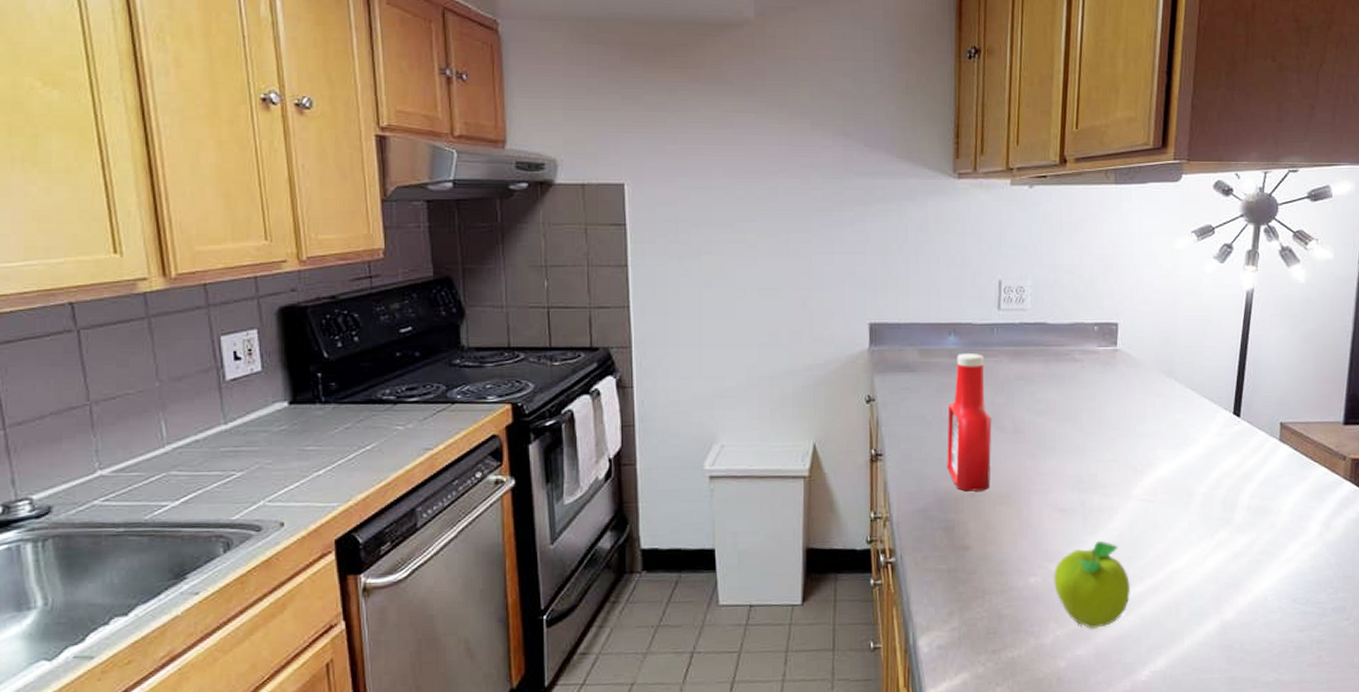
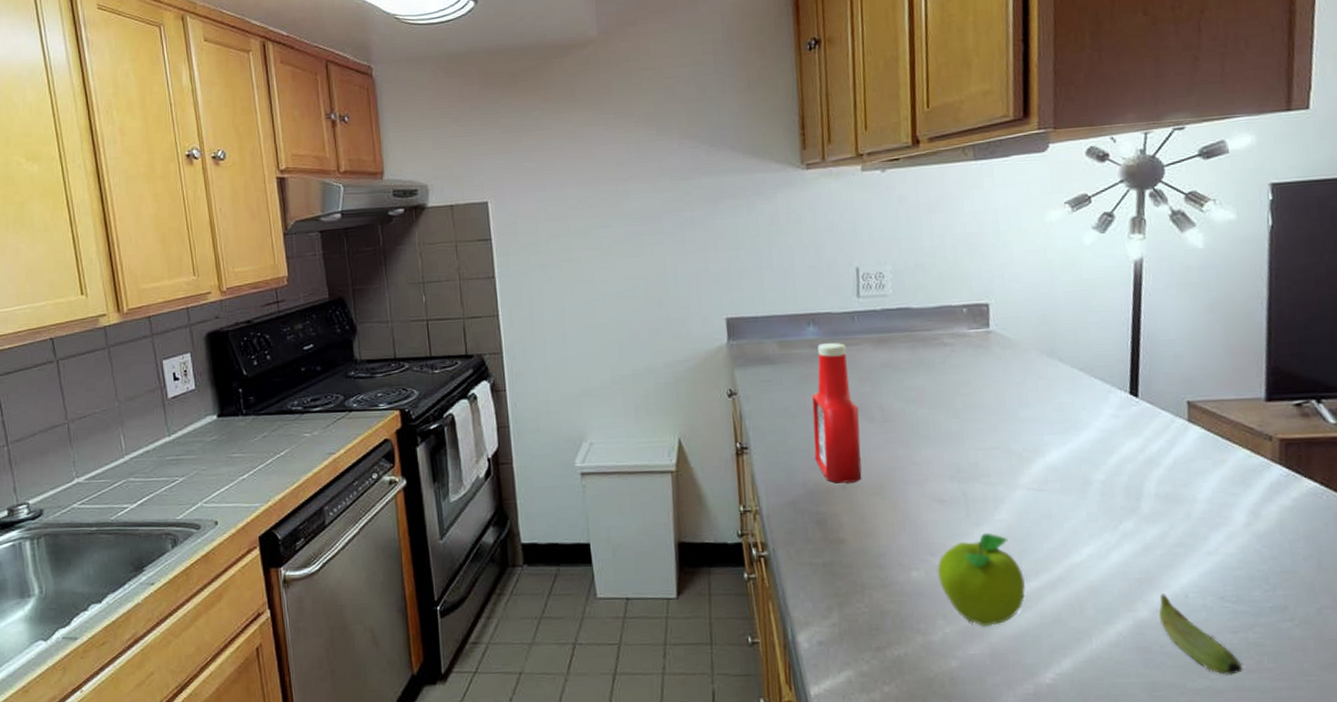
banana: none [1242,597,1306,669] -> present [1159,594,1243,675]

